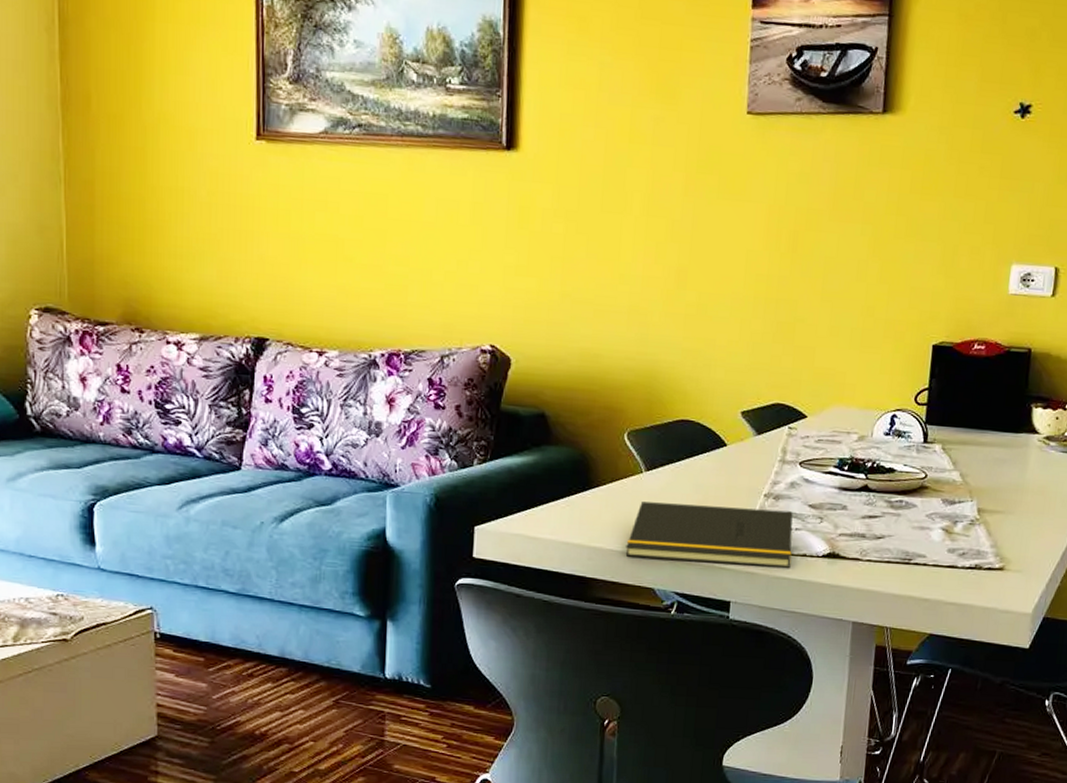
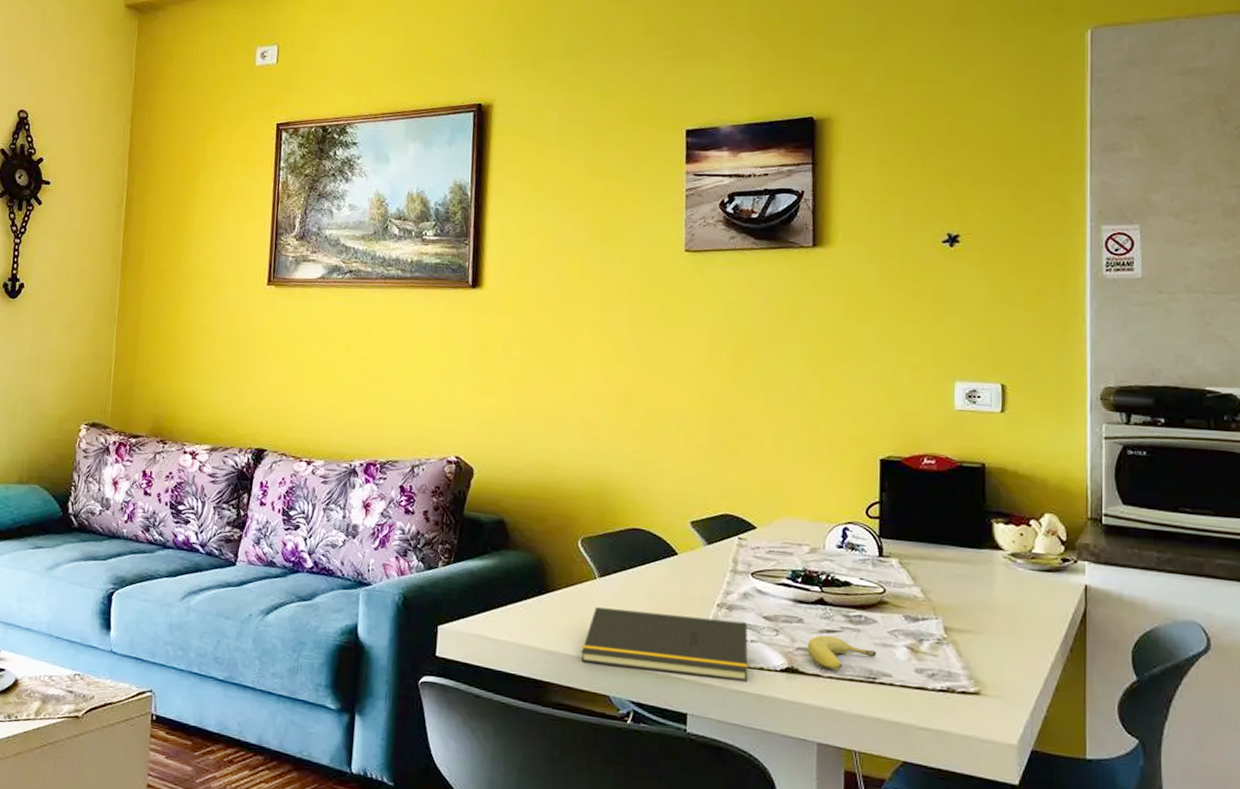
fruit: none [849,520,914,553] -> present [807,635,877,670]

